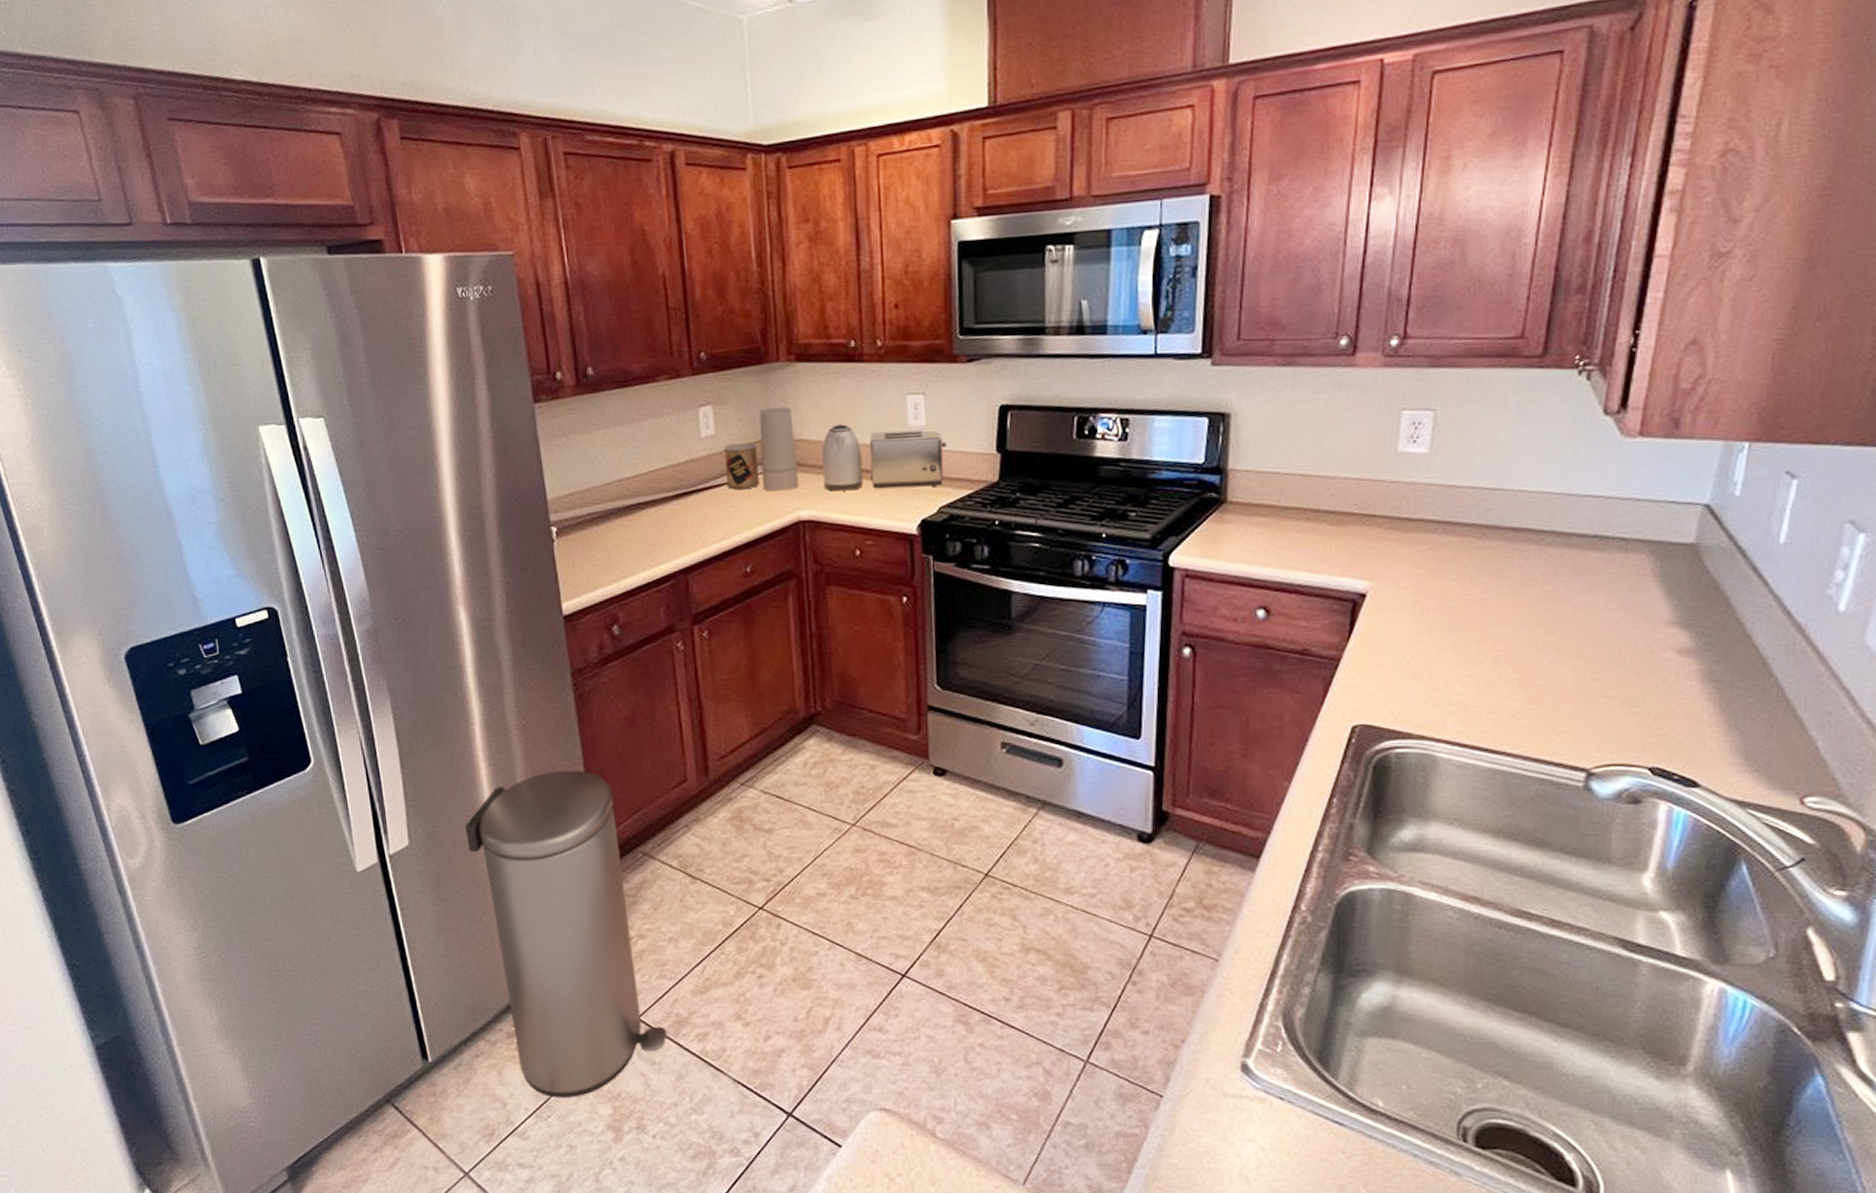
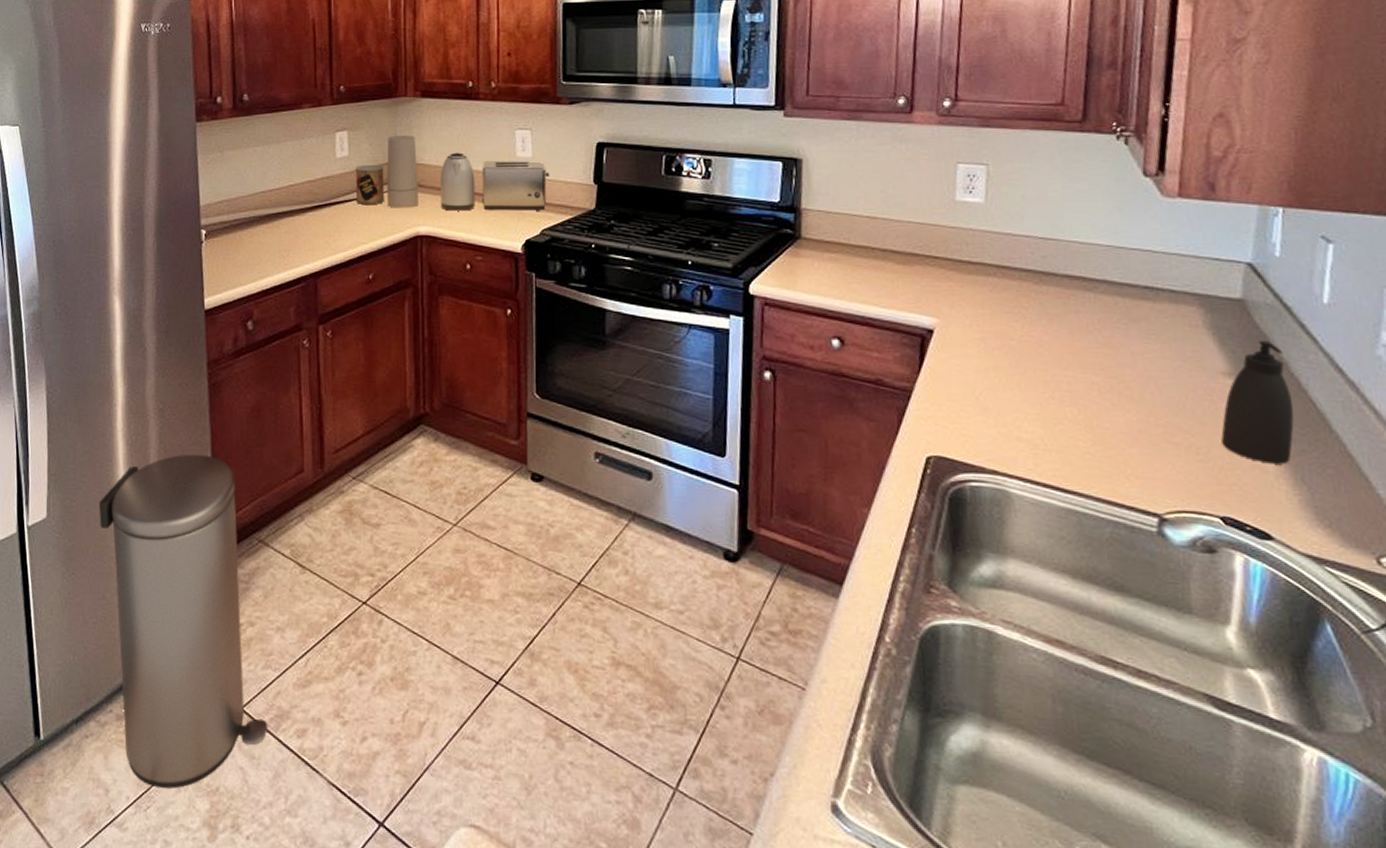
soap dispenser: none [1658,585,1736,712] -> present [1221,340,1294,464]

